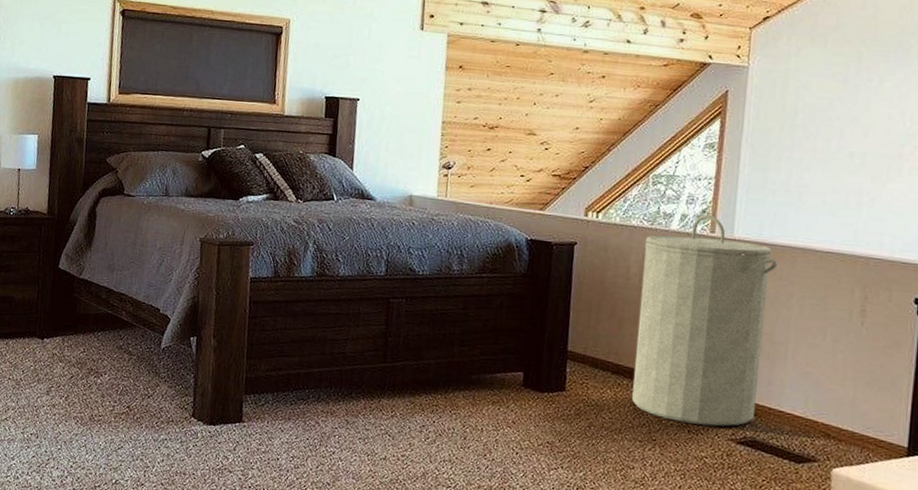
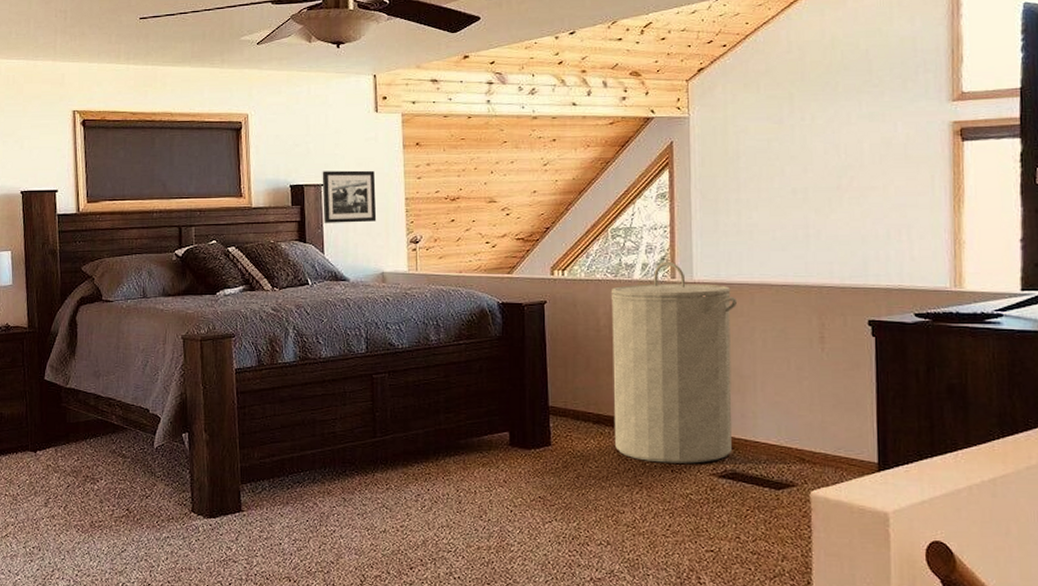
picture frame: none [356,85,413,142] -> present [322,170,377,223]

